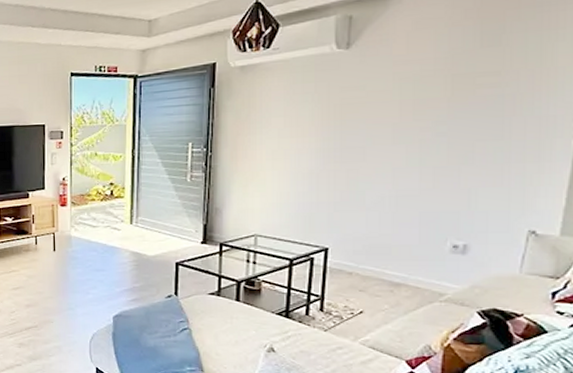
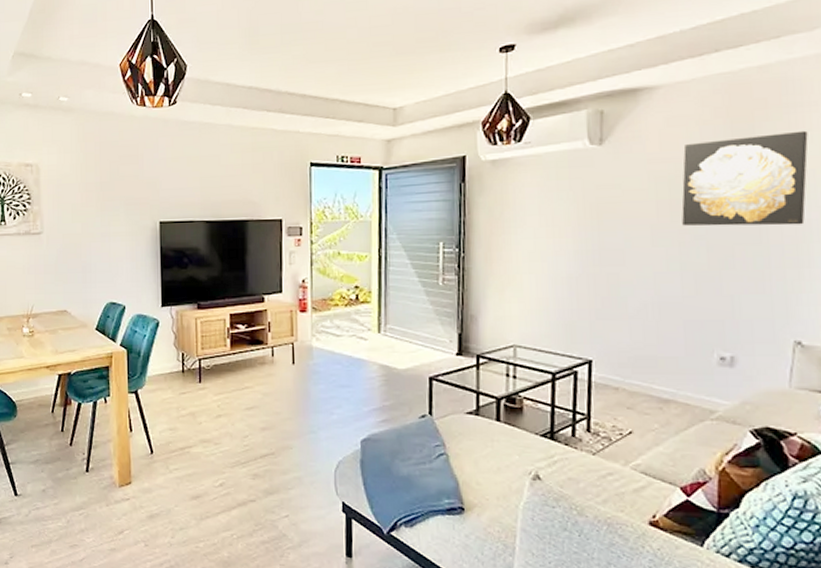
wall art: none [425,28,561,124] -> present [681,130,808,226]

